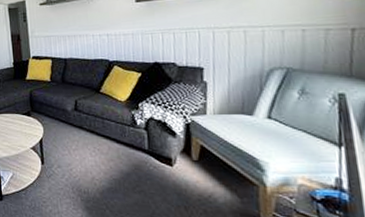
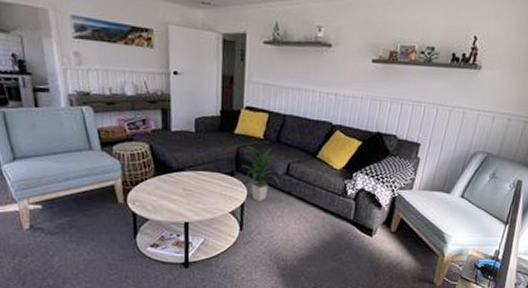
indoor plant: none [35,88,72,136] -> present [240,146,284,201]

